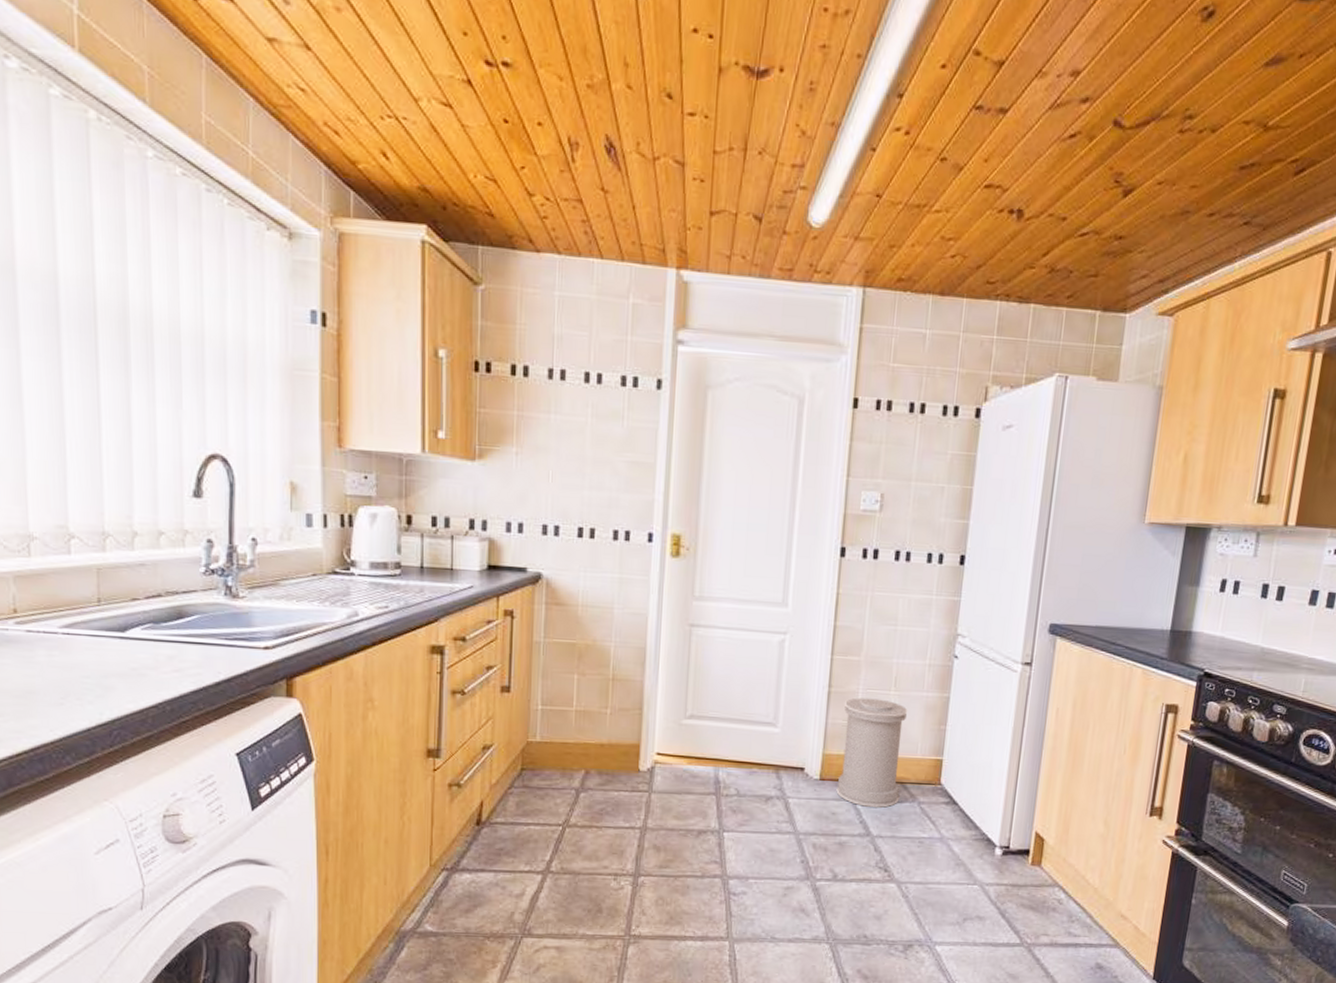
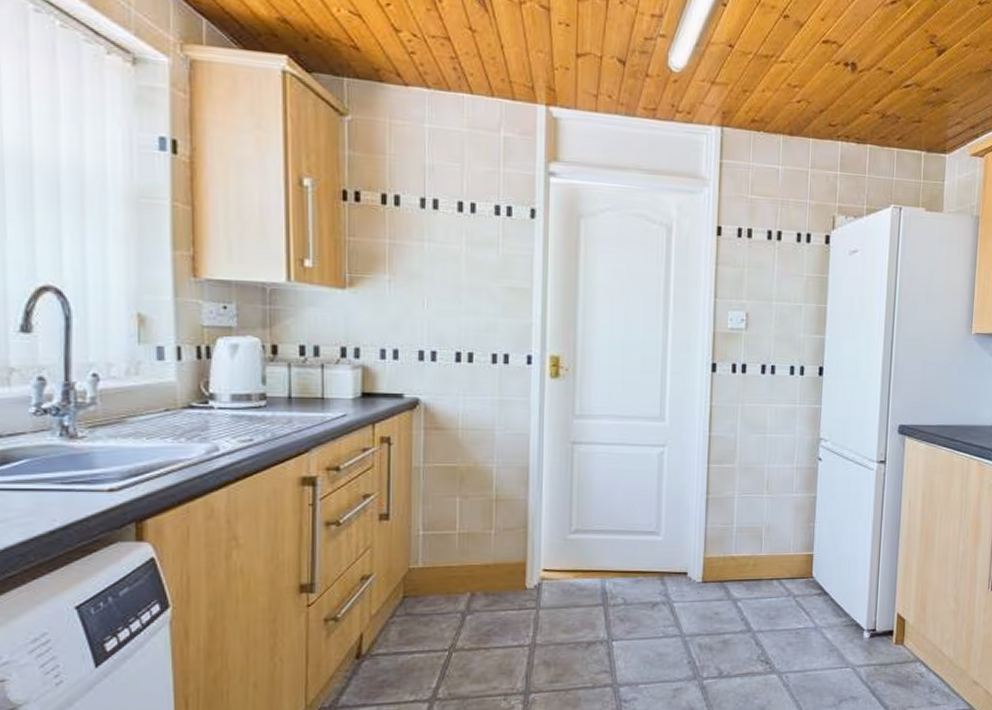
trash can: present [836,698,908,808] -> none [718,502,780,604]

